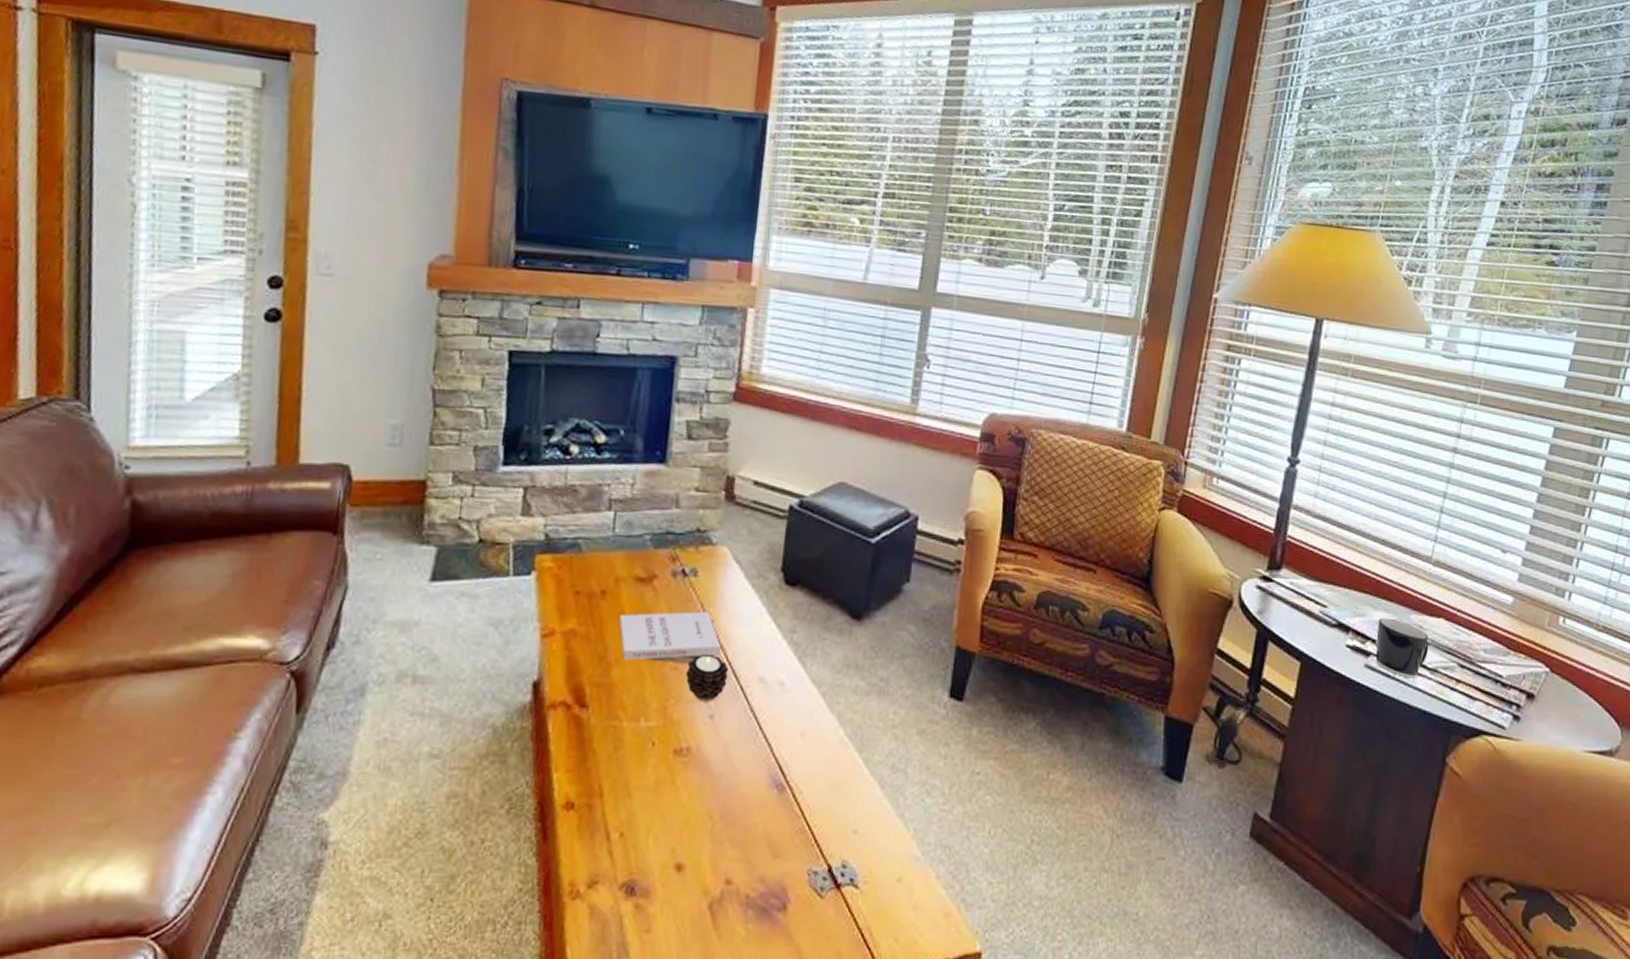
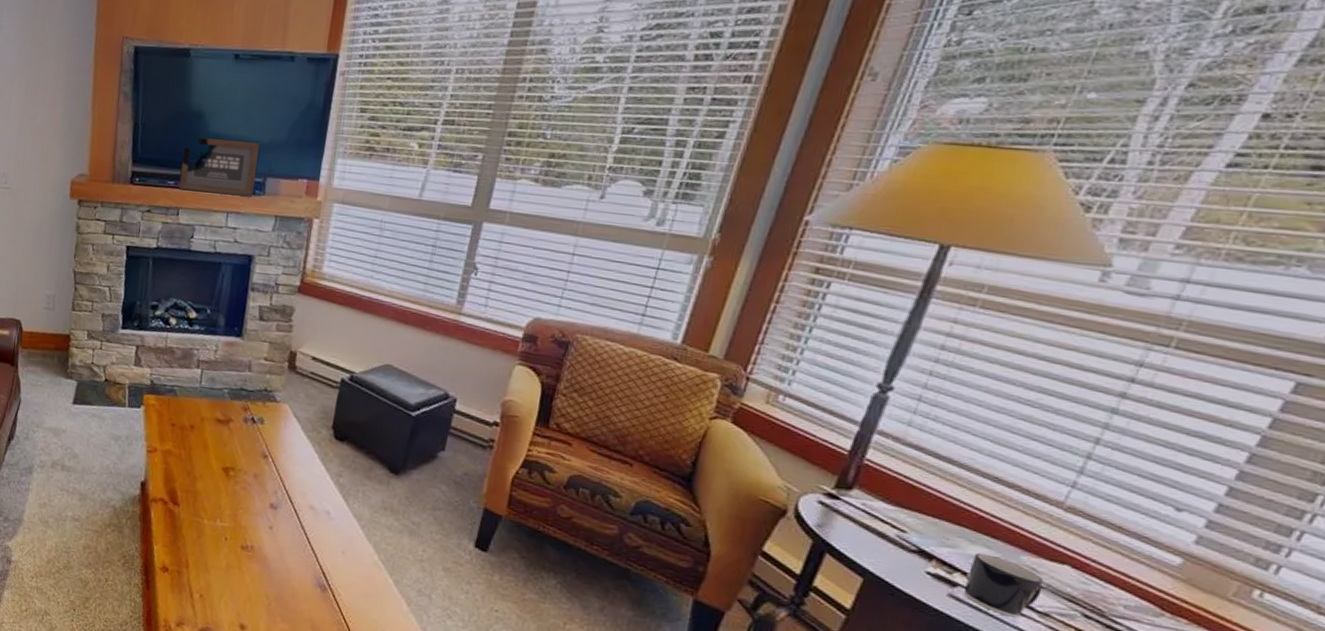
picture frame: none [579,208,680,283] -> present [178,138,259,197]
books: present [619,611,721,664] -> none [203,444,280,487]
candle: present [686,653,728,702] -> none [252,481,285,517]

